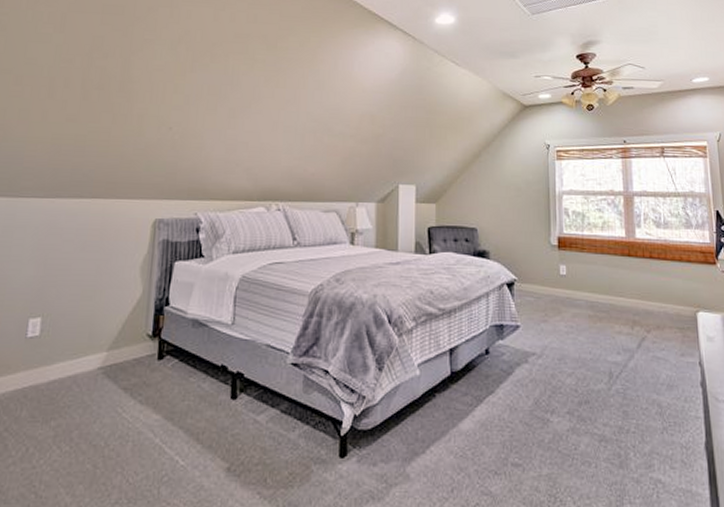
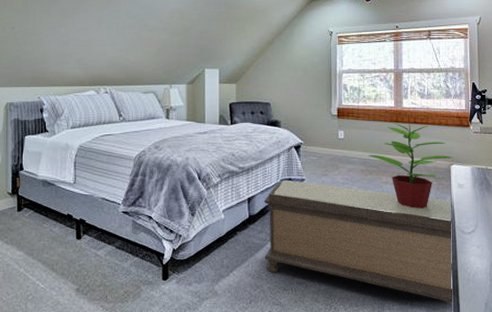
bench: none [470,325,712,497] -> present [264,179,454,303]
potted plant: none [596,253,699,367] -> present [368,119,453,208]

